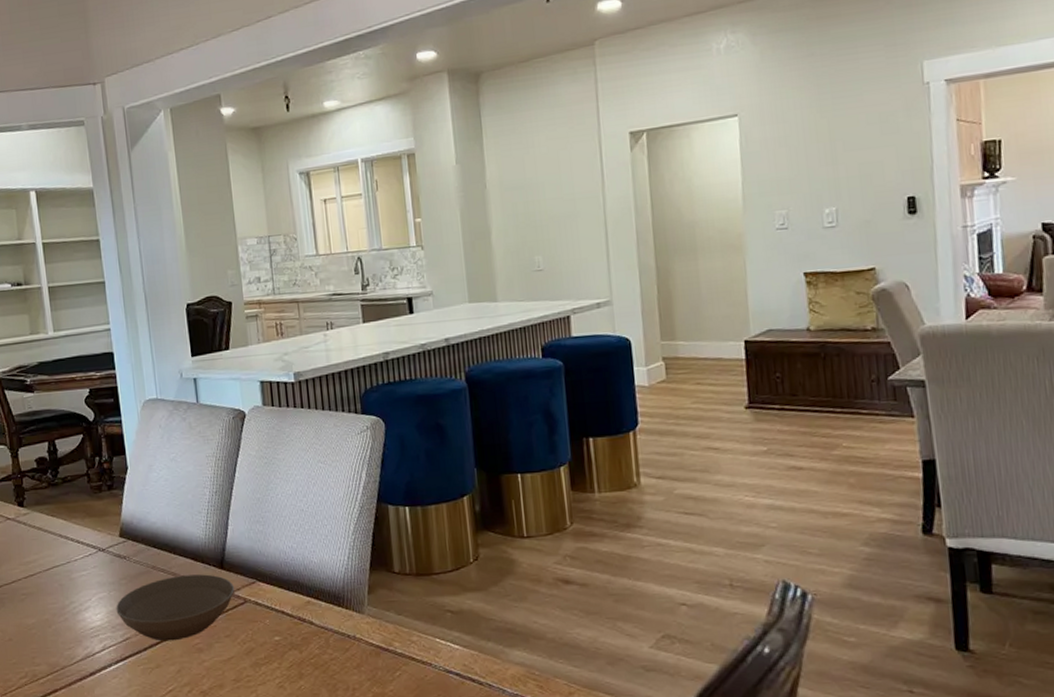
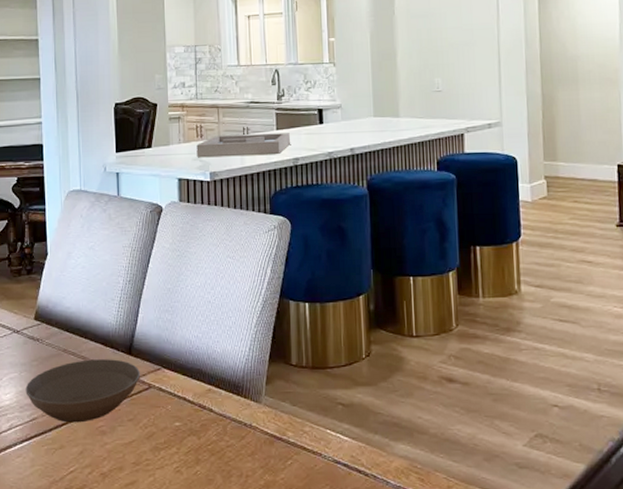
decorative tray: none [277,325,379,358] -> present [196,133,290,158]

